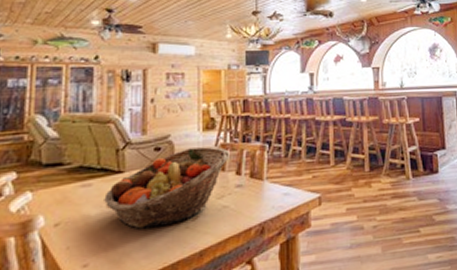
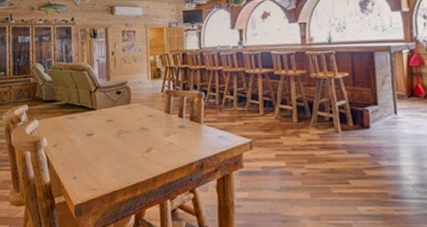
fruit basket: present [104,147,230,229] -> none [84,93,173,154]

